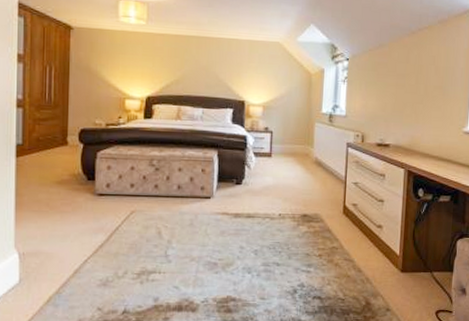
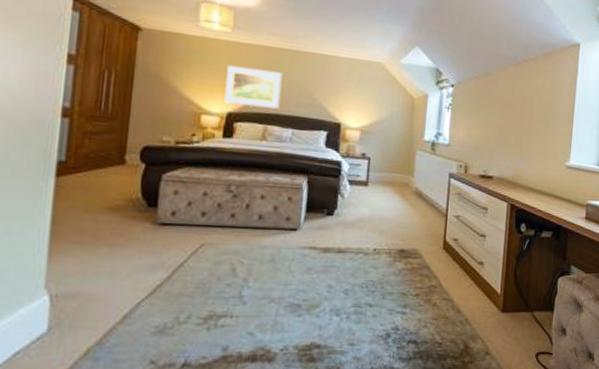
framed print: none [143,54,191,91] -> present [224,65,283,109]

